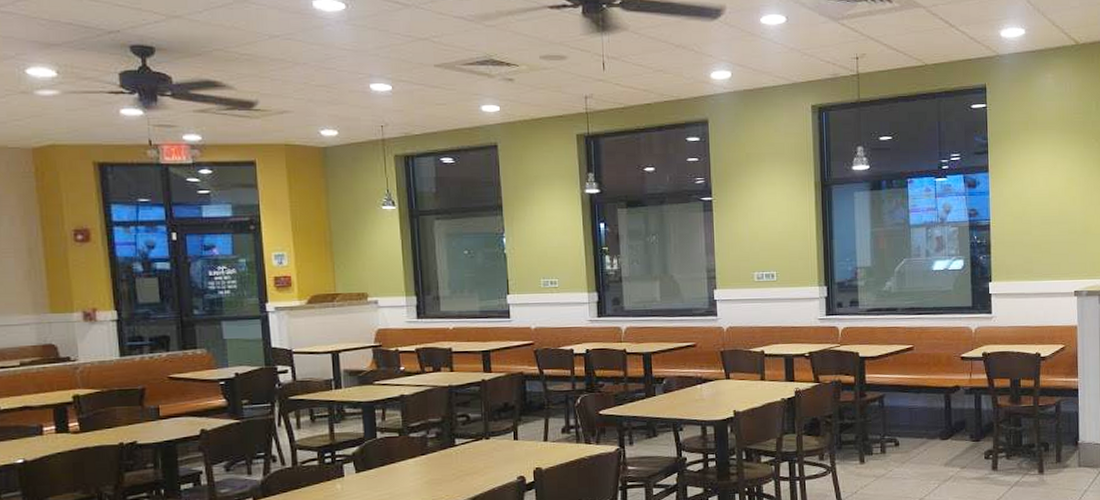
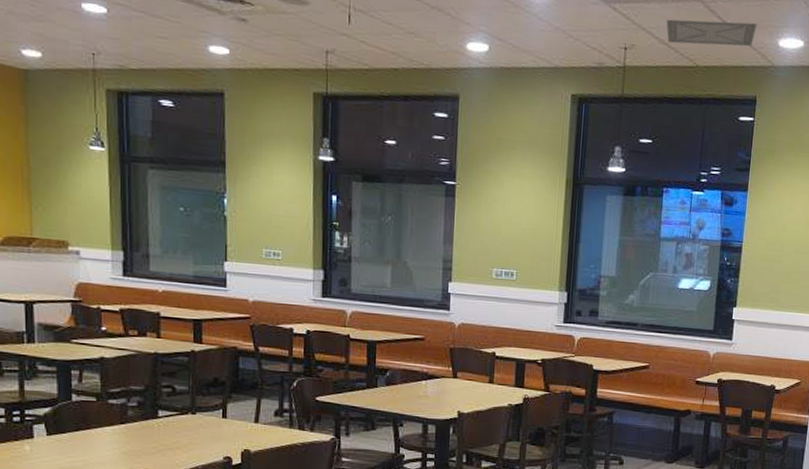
ceiling vent: none [892,20,978,47] -> present [666,19,757,47]

